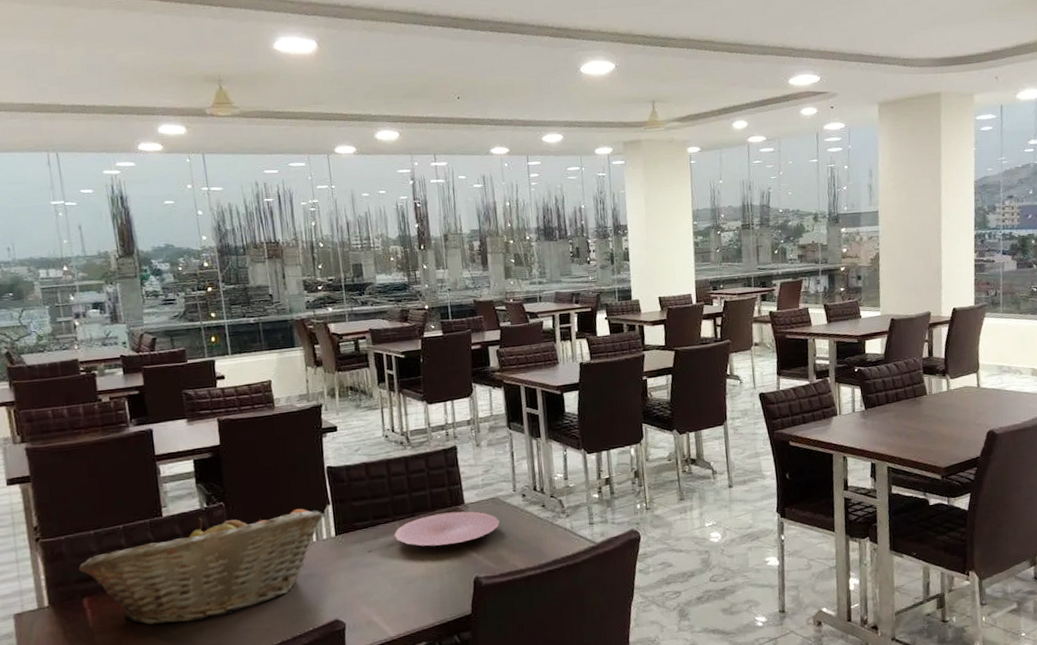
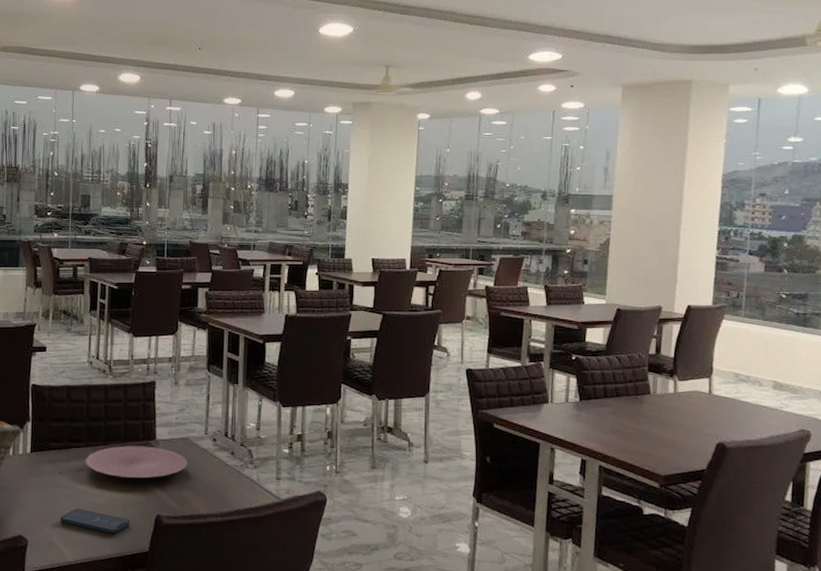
smartphone: none [376,583,449,603] -> present [60,508,130,534]

